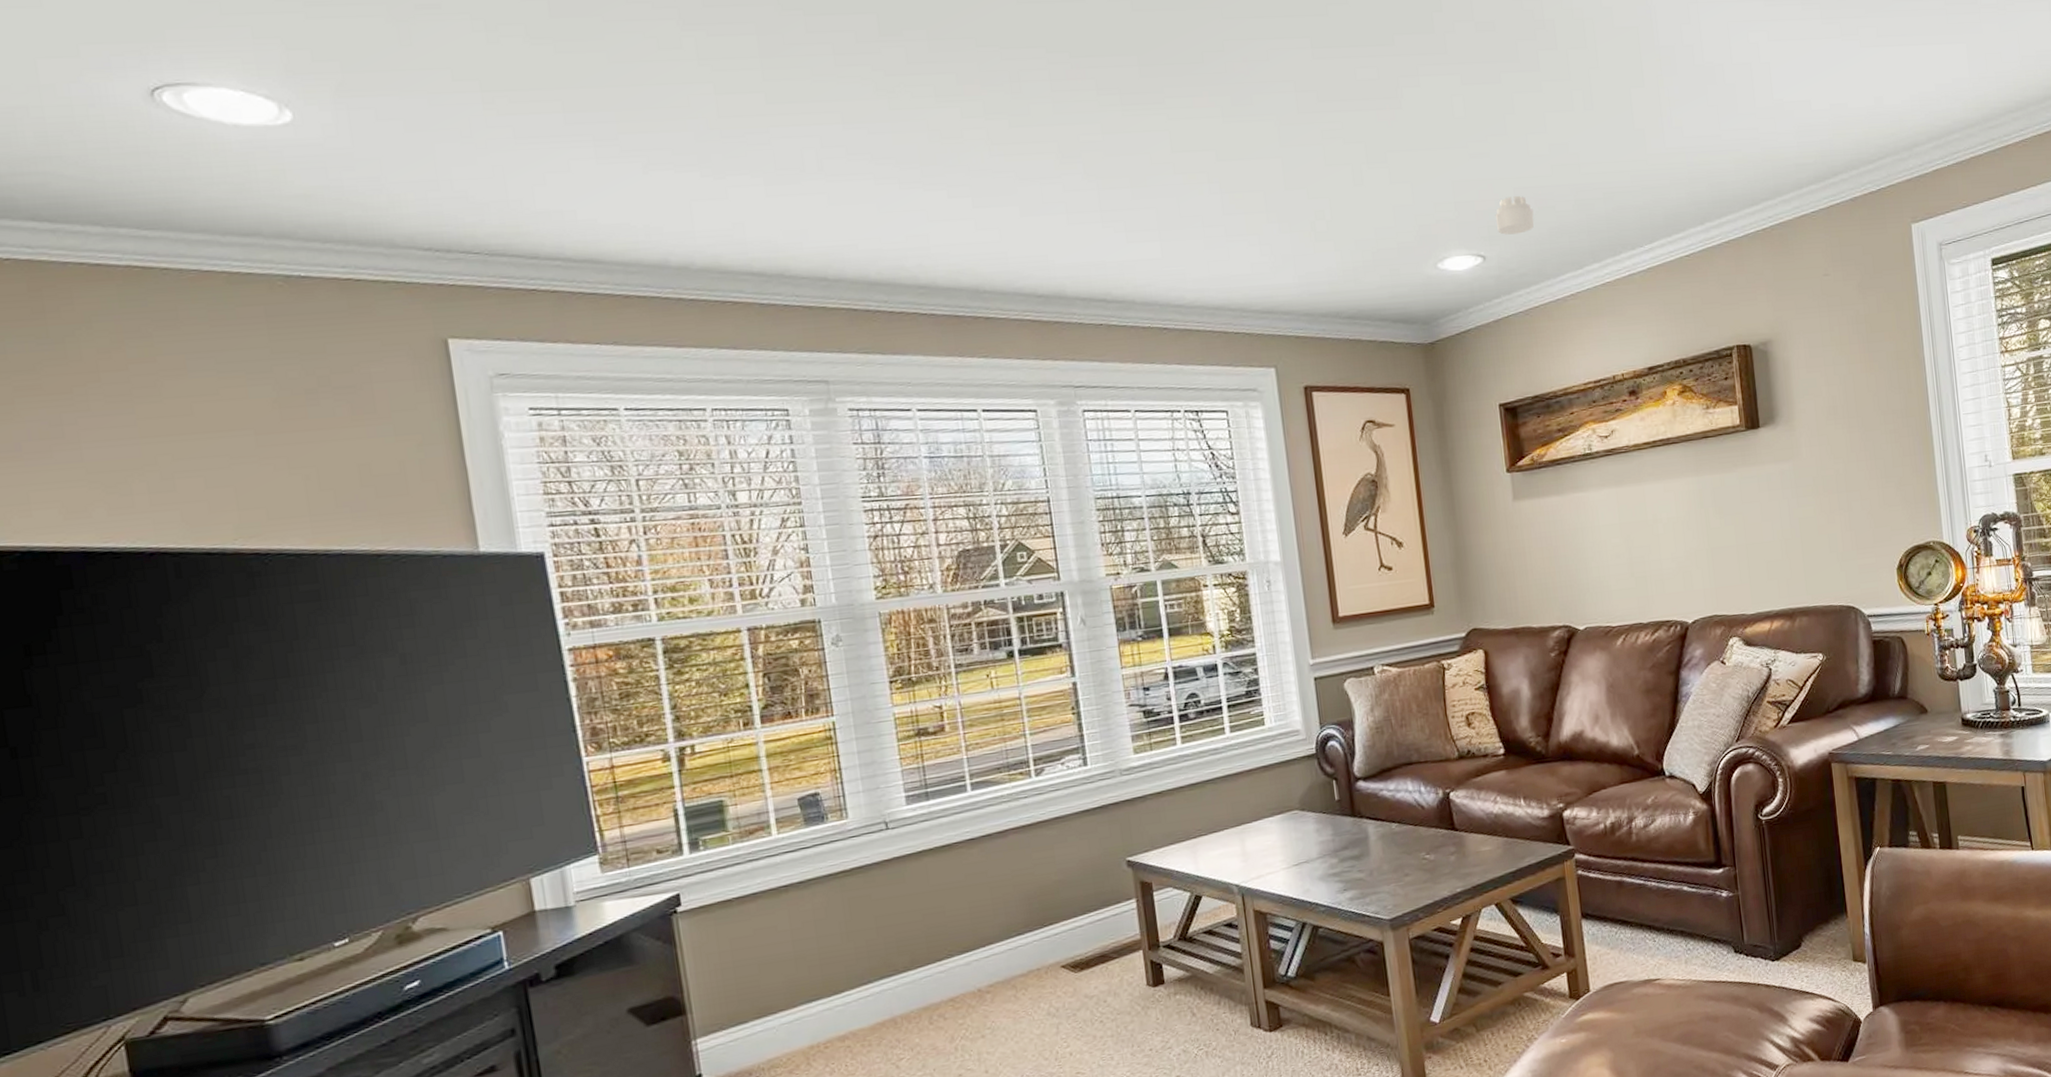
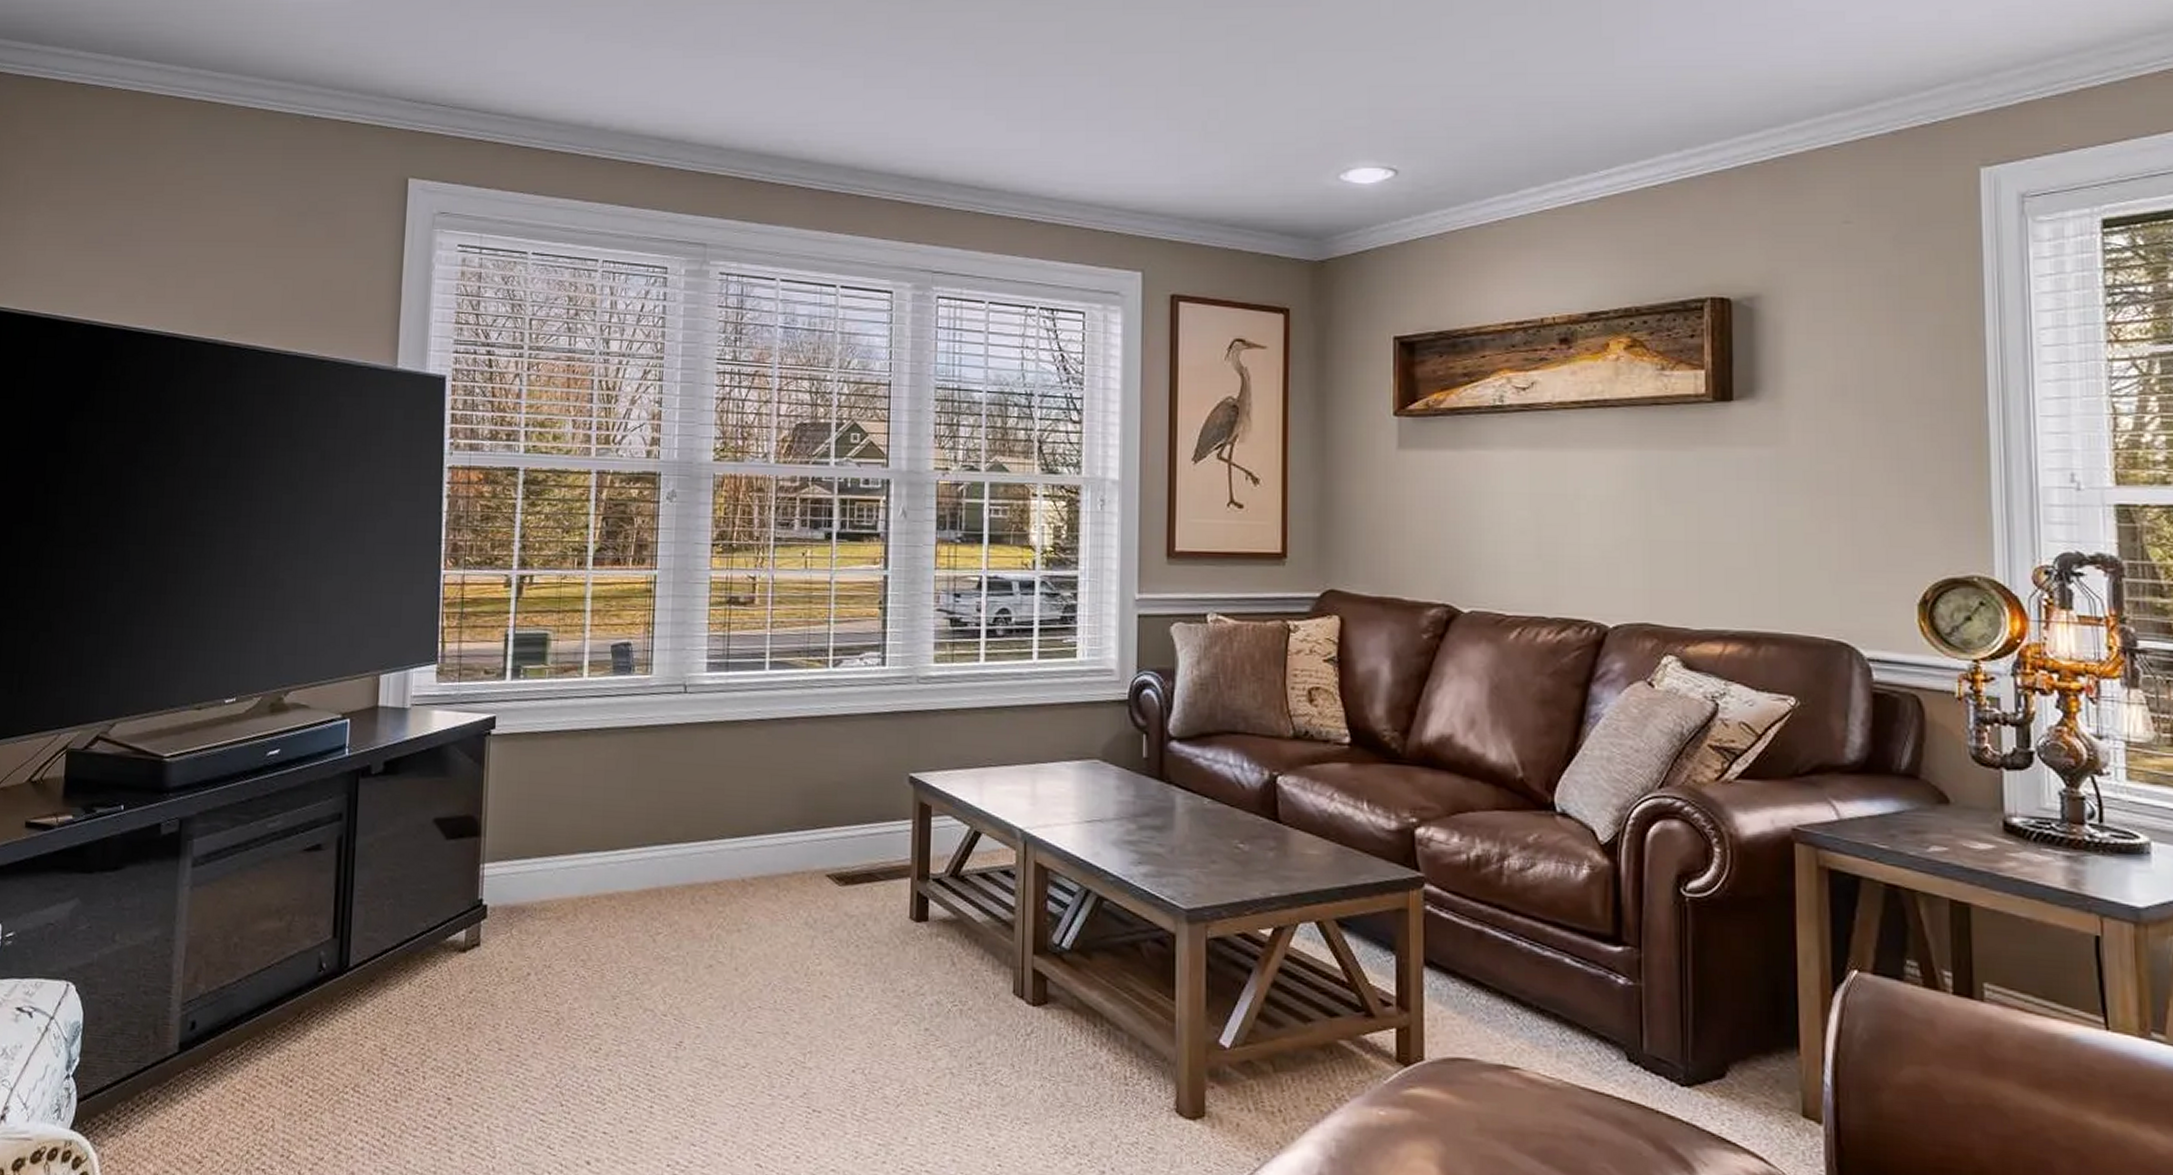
smoke detector: present [1495,196,1534,235] -> none [1415,106,1462,148]

